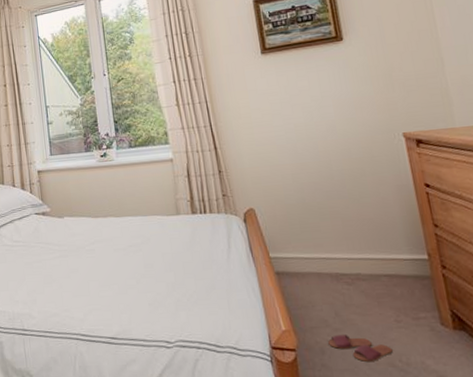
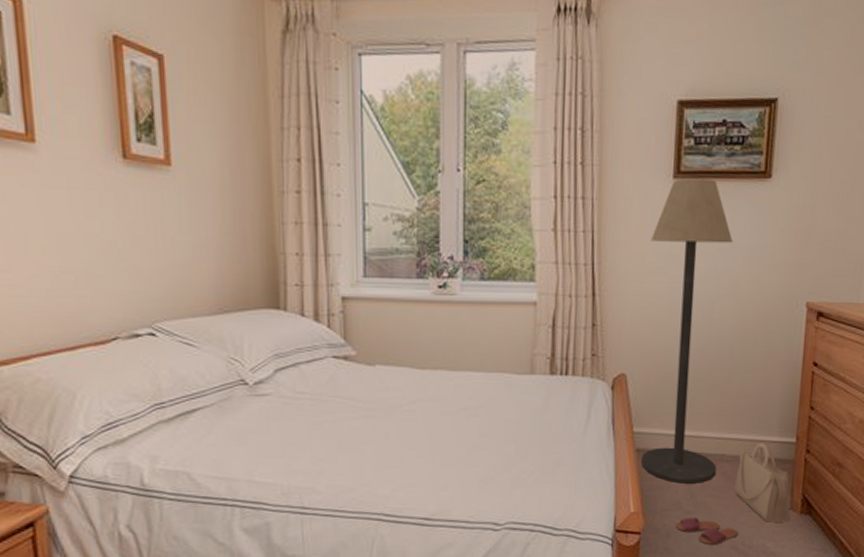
floor lamp: none [253,49,355,303] -> present [640,178,734,484]
handbag: none [375,260,445,339] -> present [733,442,791,523]

